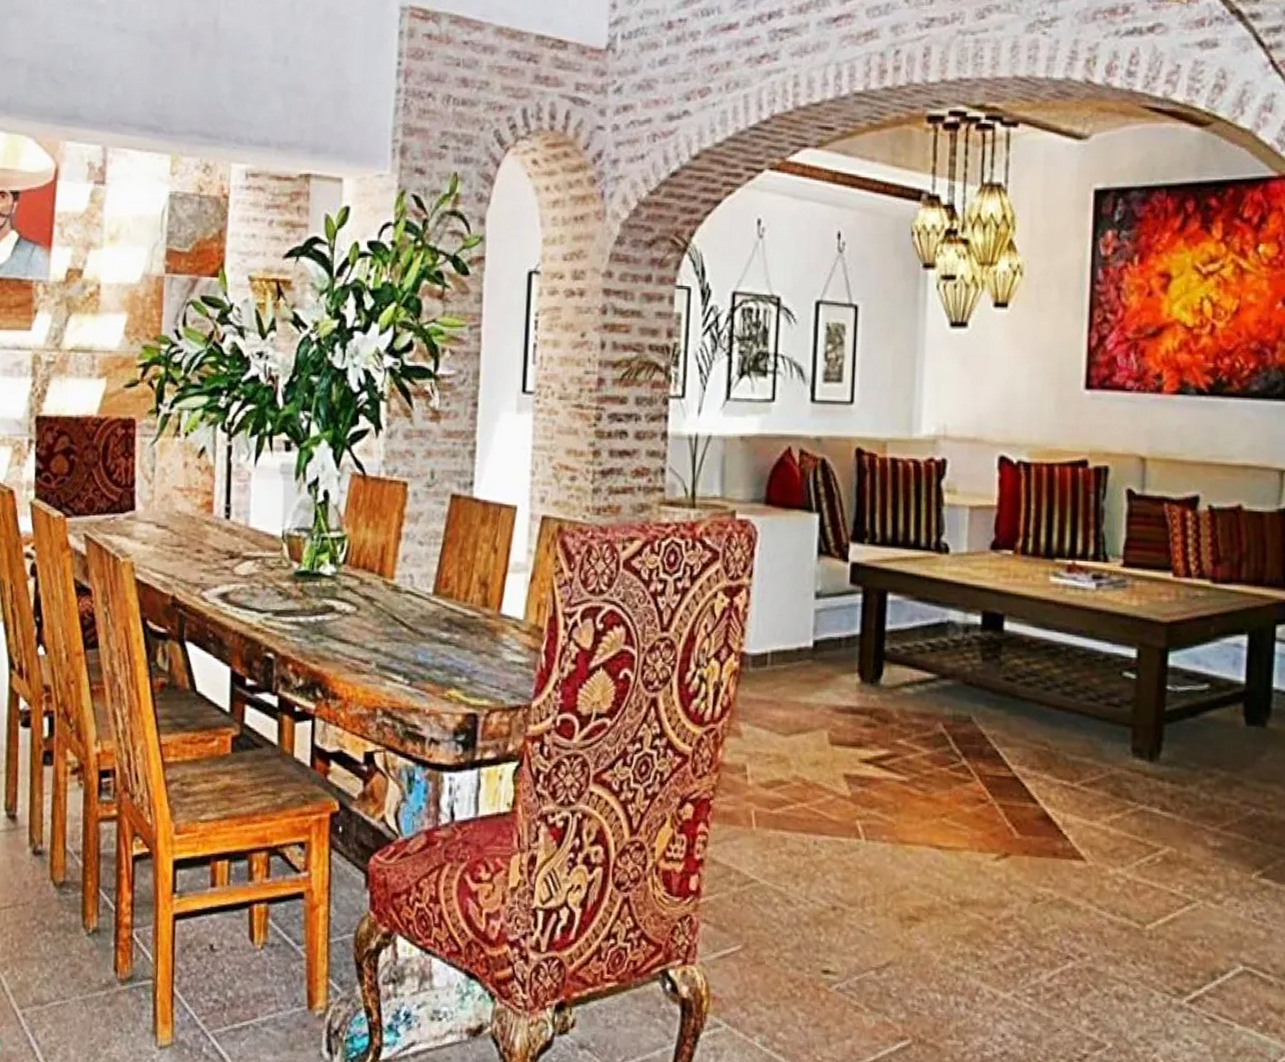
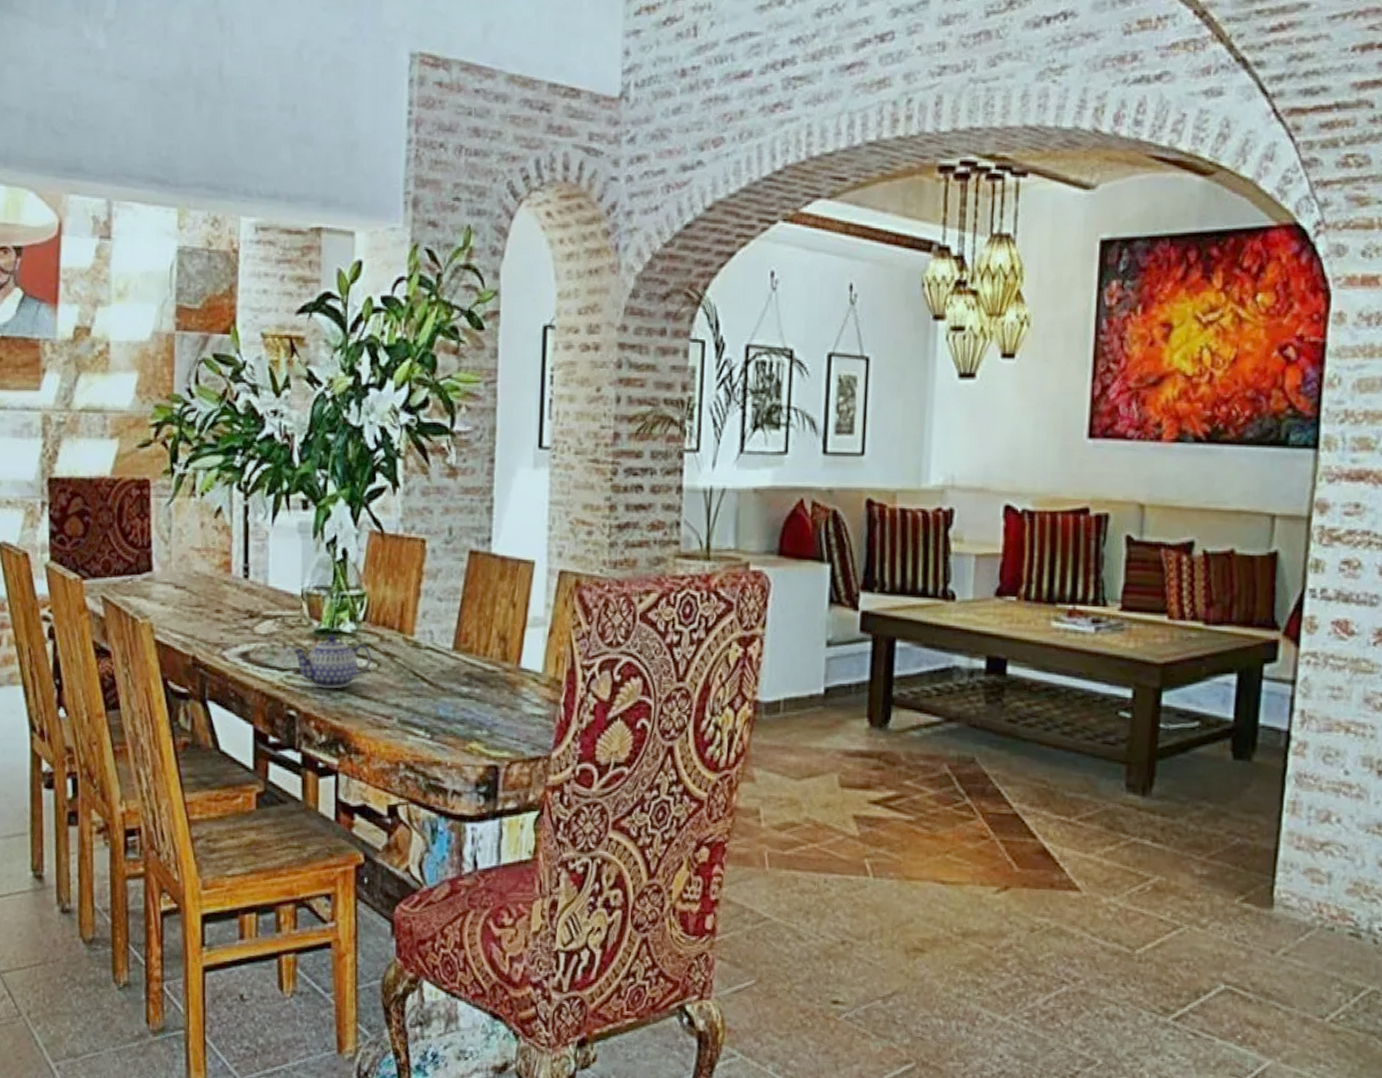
teapot: none [270,577,351,632] -> present [291,635,372,689]

